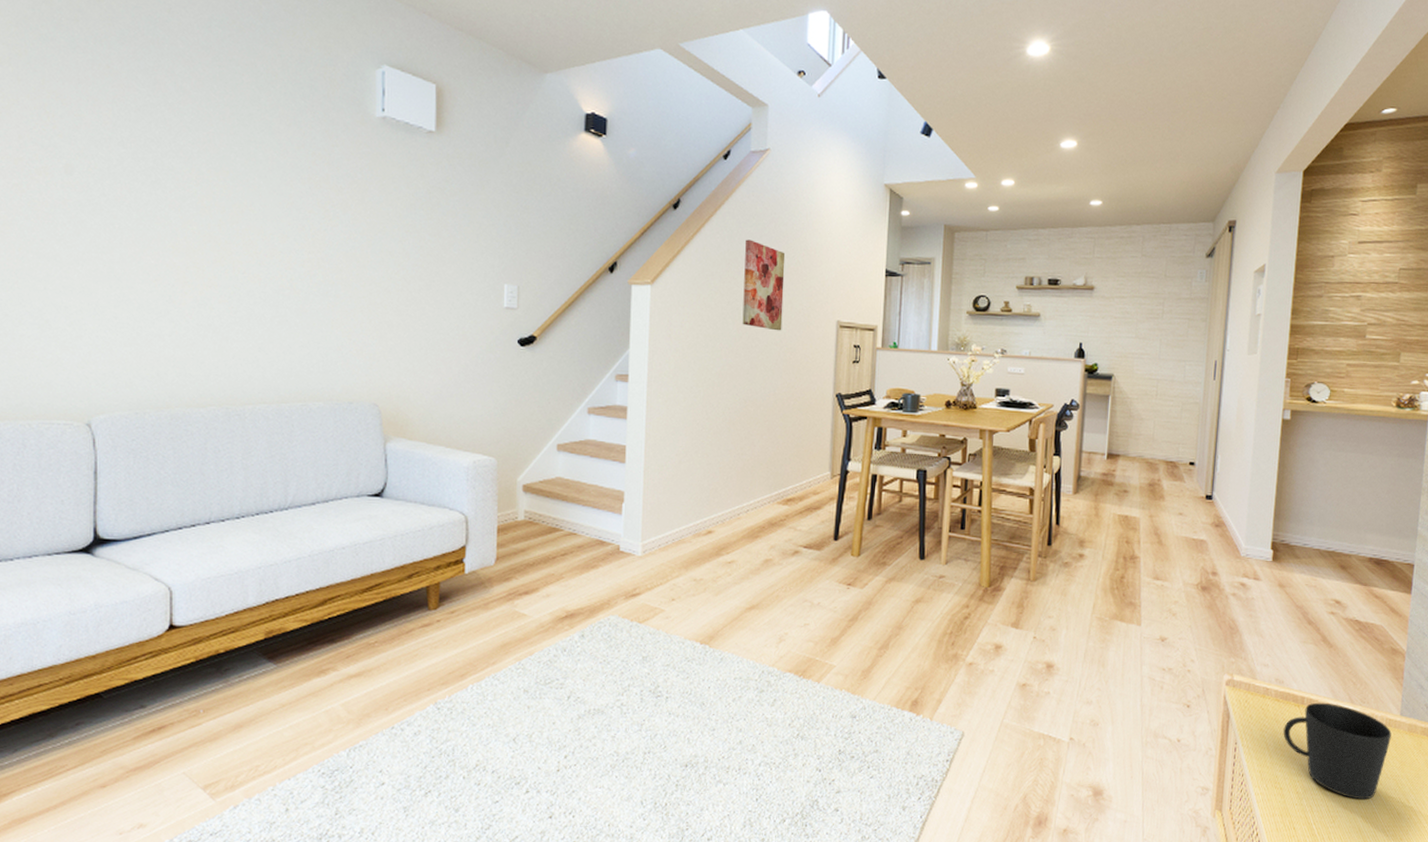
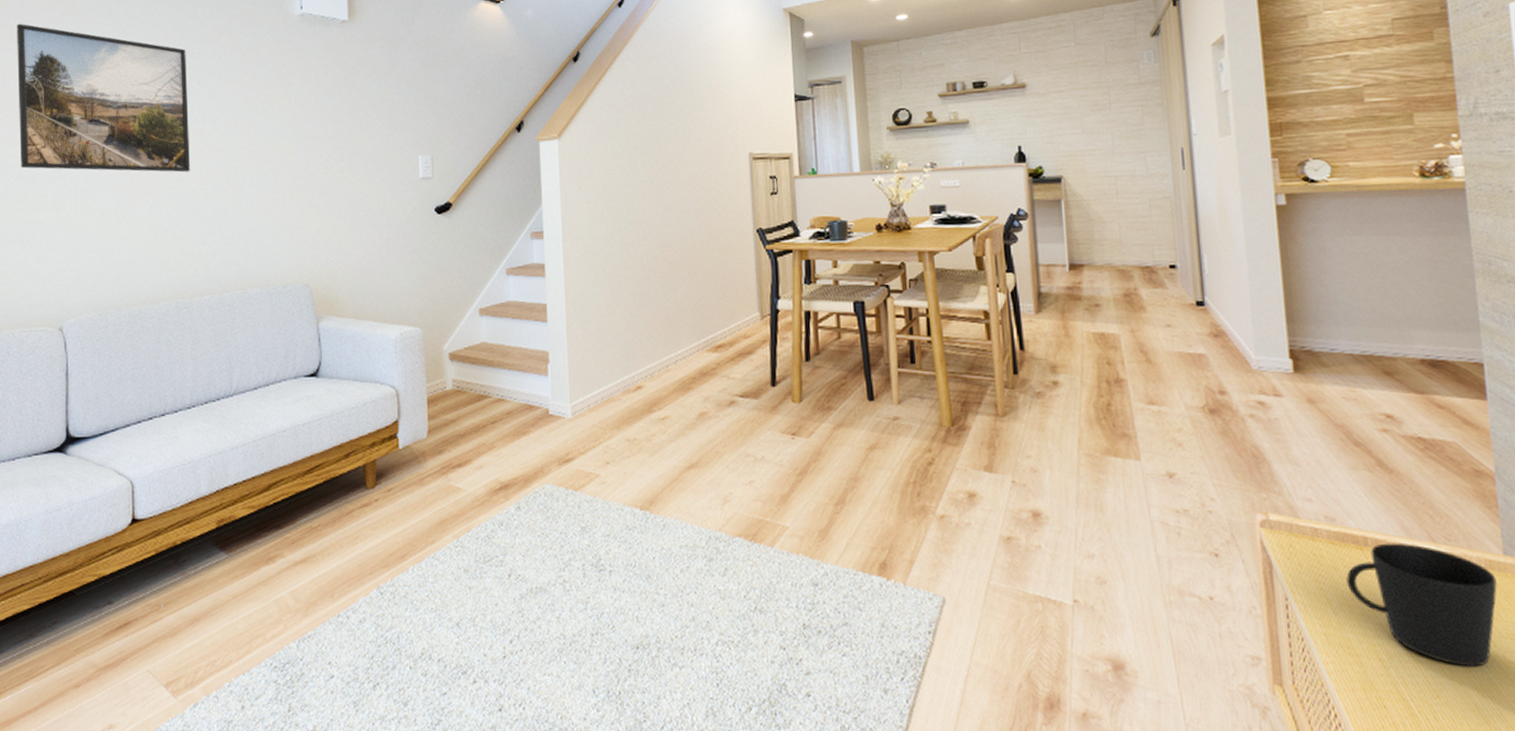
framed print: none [36,78,247,272] -> present [17,23,190,173]
wall art: present [742,239,786,331] -> none [648,82,693,171]

